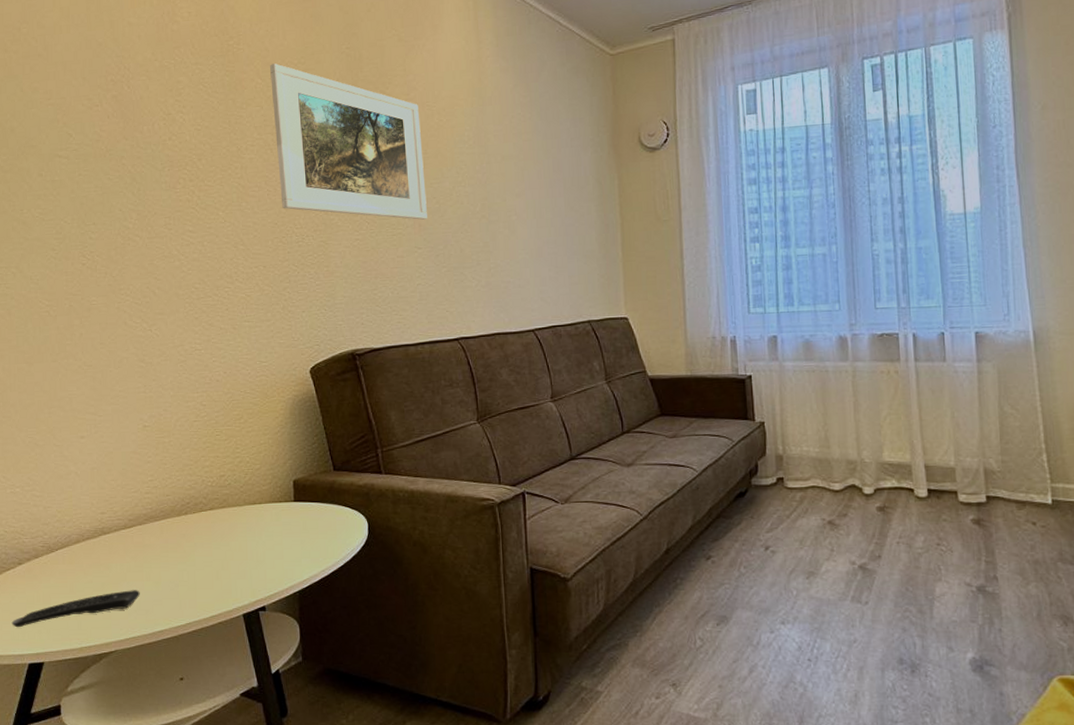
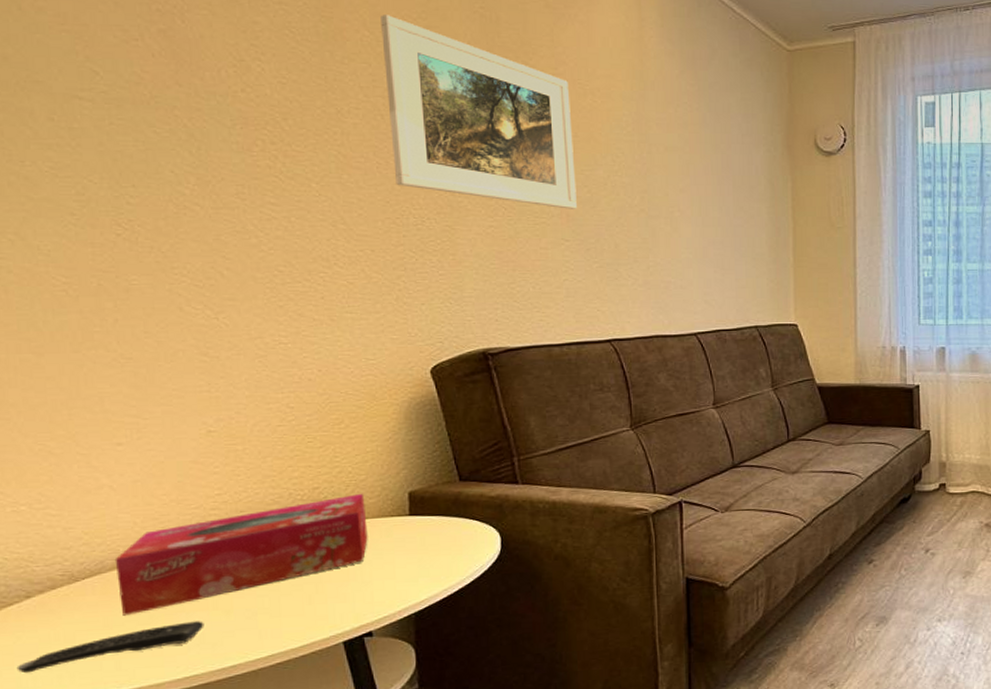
tissue box: none [78,480,262,583] -> present [114,493,368,616]

